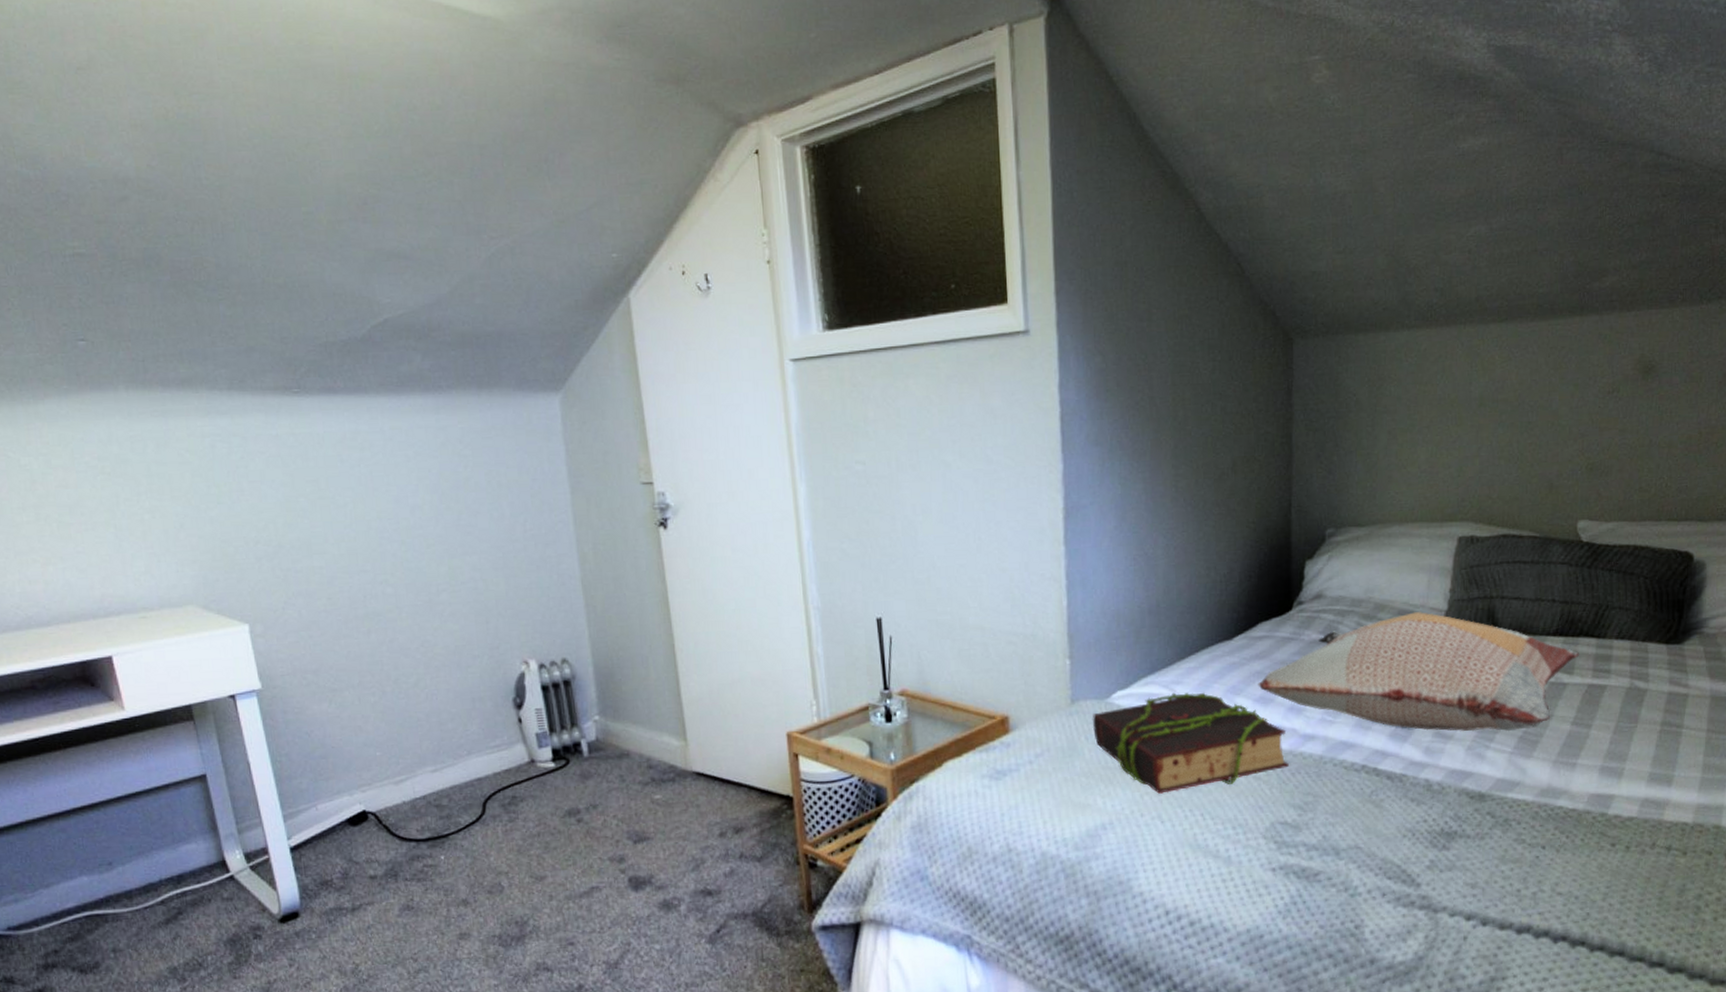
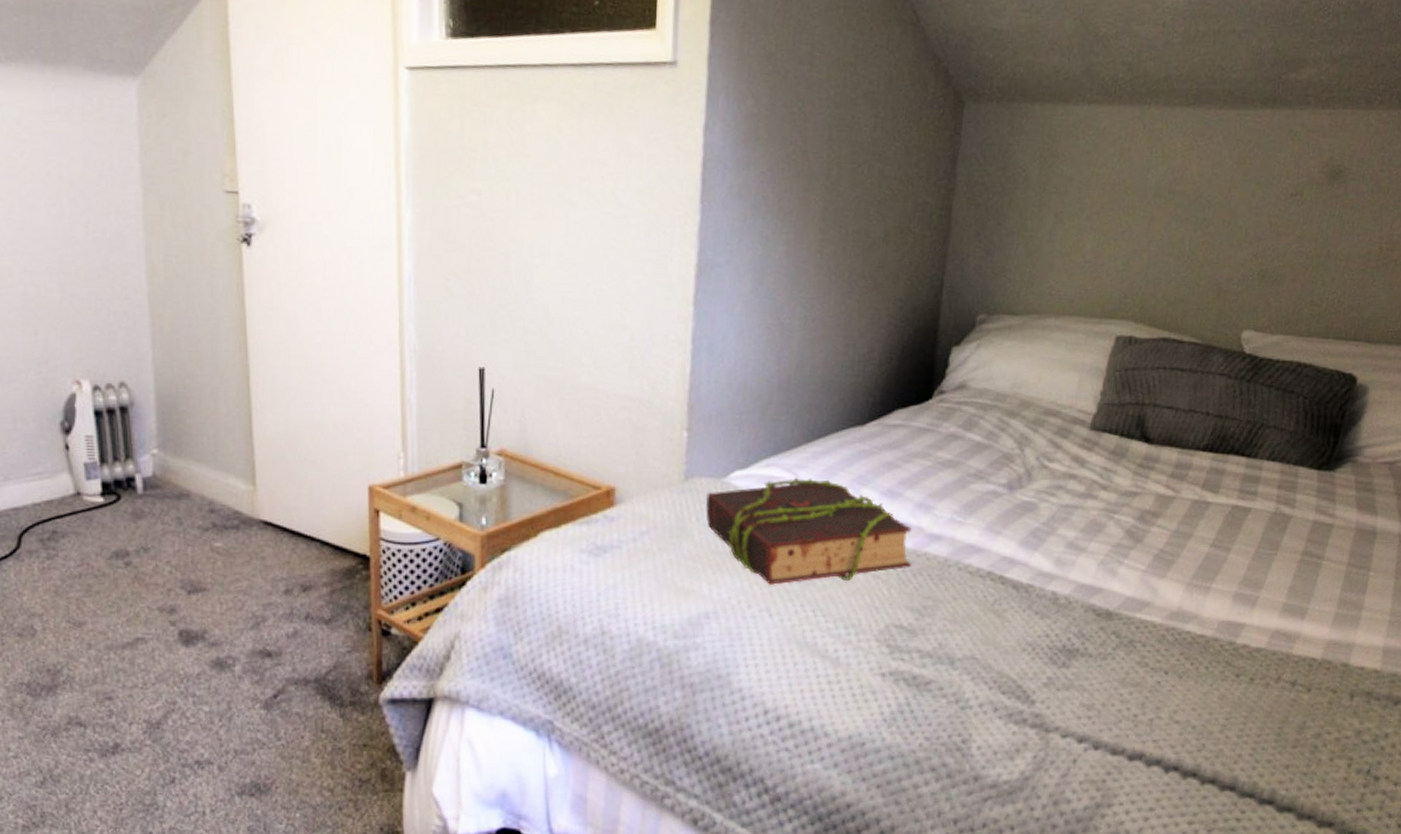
decorative pillow: present [1258,612,1580,732] -> none [887,413,1228,548]

